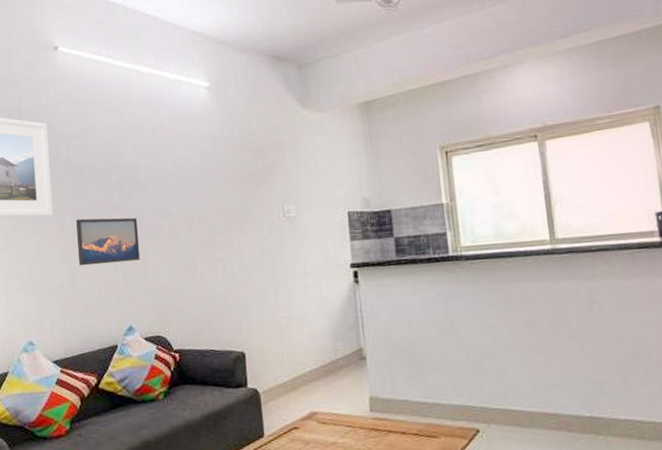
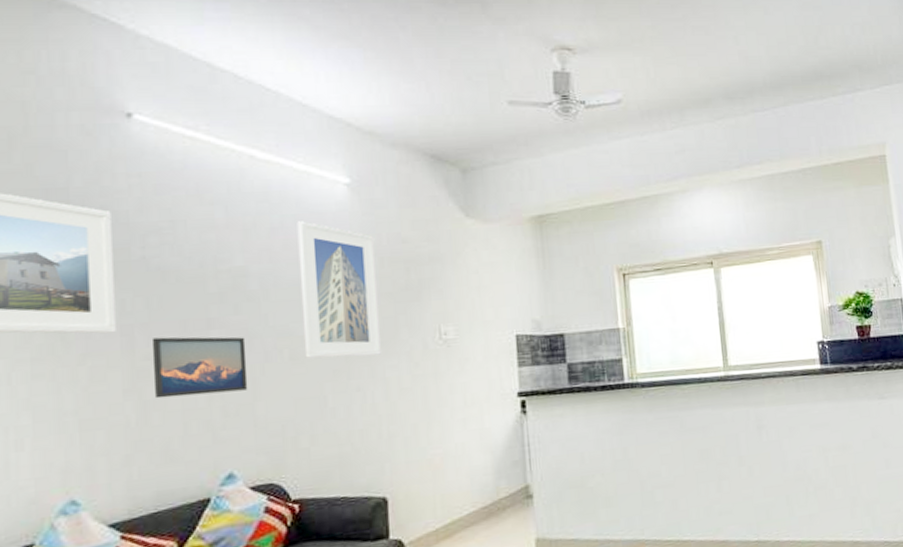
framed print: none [171,121,237,234] -> present [297,221,381,358]

